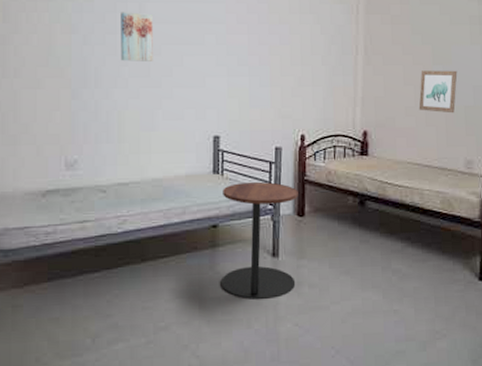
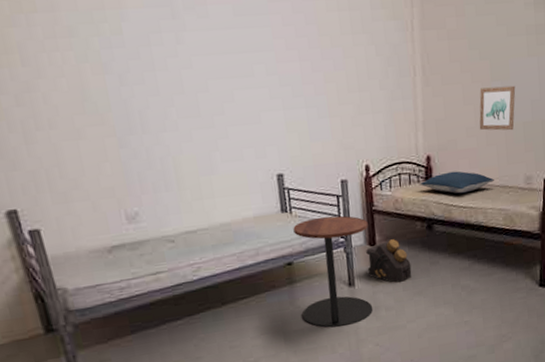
wall art: present [121,12,153,61] -> none [156,44,201,102]
backpack: none [293,212,340,258] -> present [366,239,412,283]
pillow: none [355,148,432,172] -> present [420,171,494,194]

